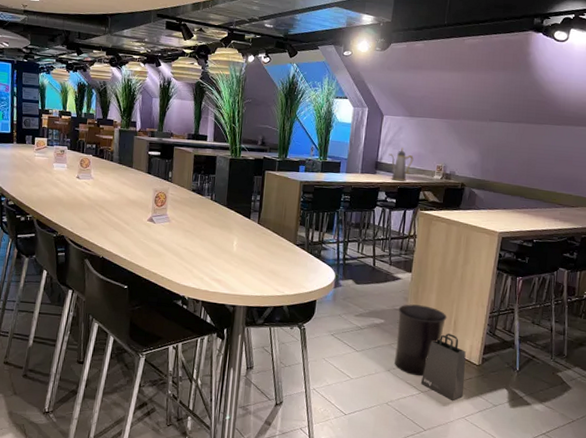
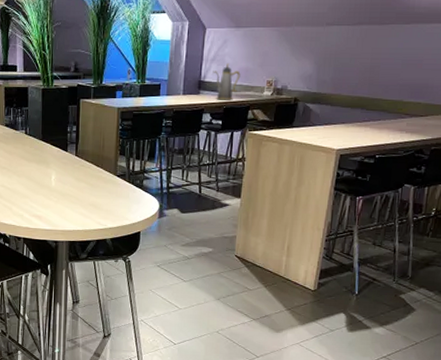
waste bin: present [395,304,447,376] -> none [224,231,280,303]
shopping bag: present [420,334,466,401] -> none [252,259,300,327]

